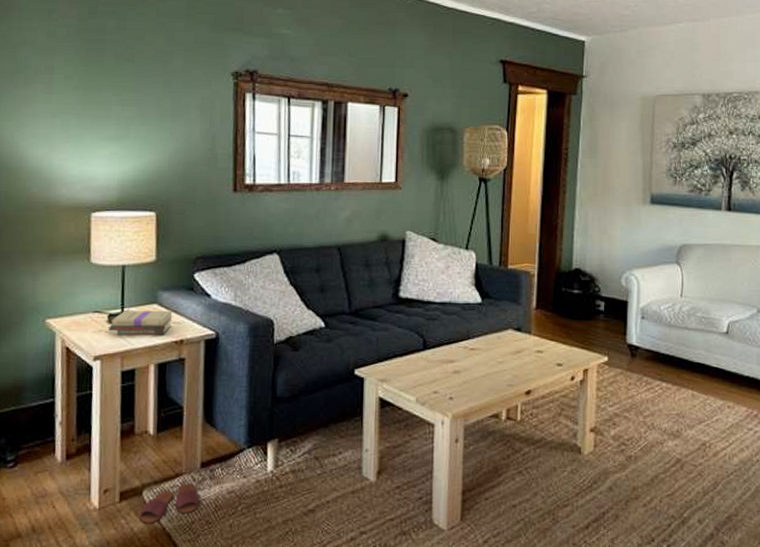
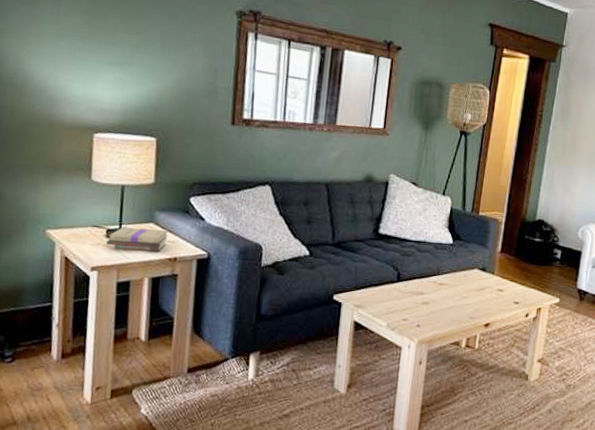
slippers: present [139,483,200,523] -> none [128,385,185,419]

